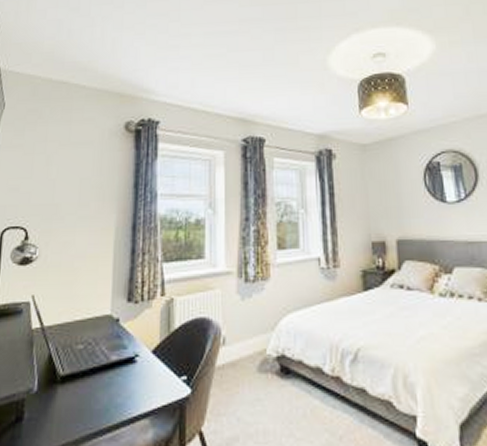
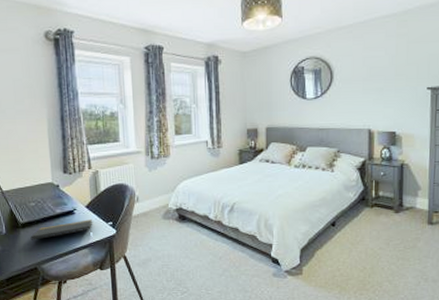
notepad: none [70,371,160,403] -> present [30,219,93,240]

